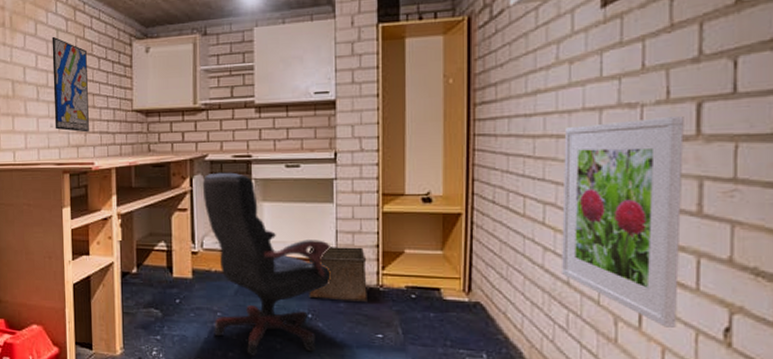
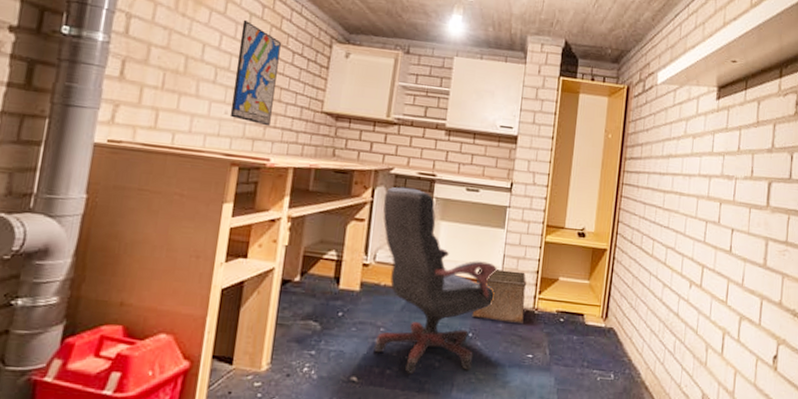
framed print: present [562,115,684,328] -> none [674,187,760,354]

